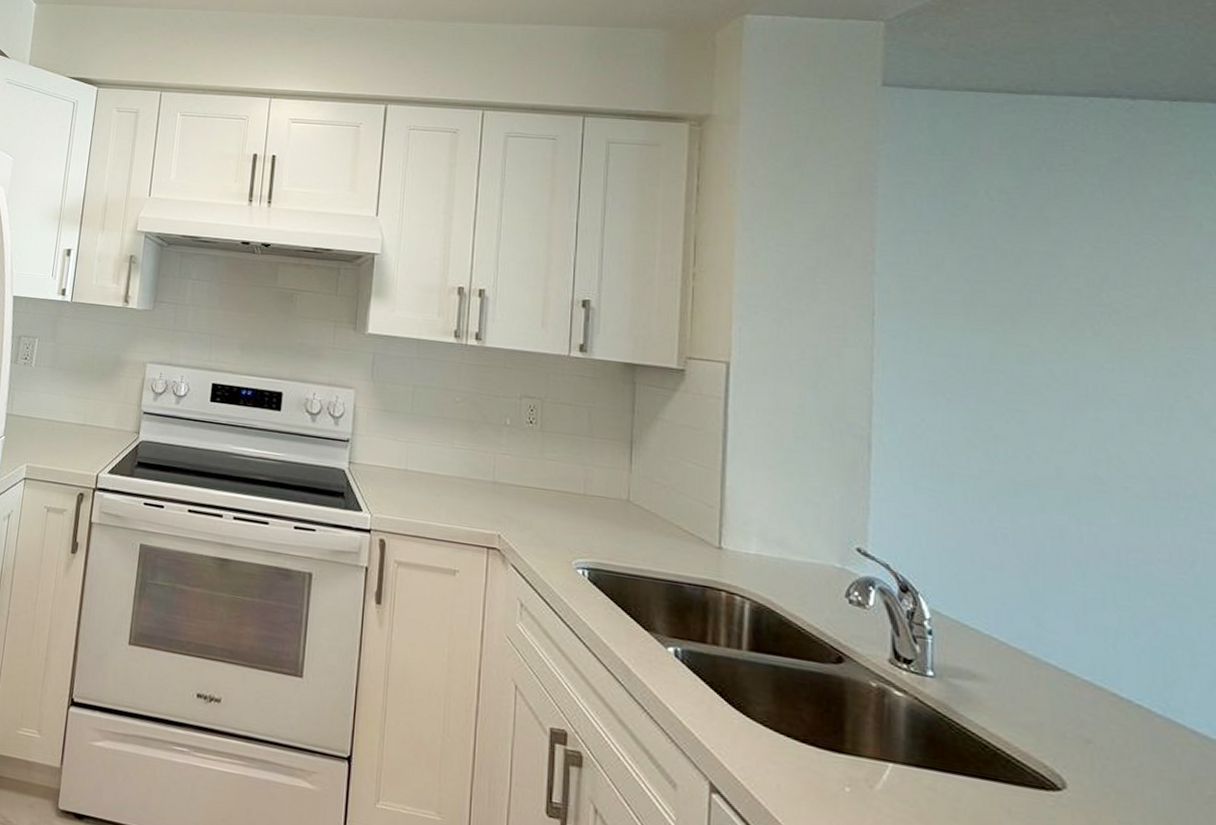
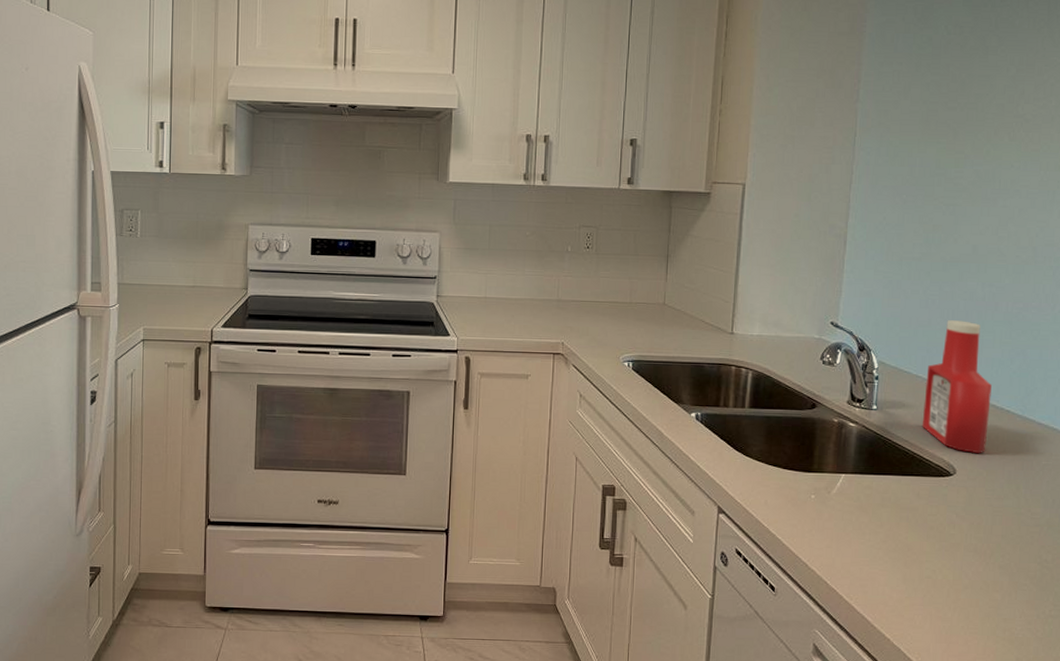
ketchup bottle: none [1004,564,1111,764] -> present [922,320,992,453]

